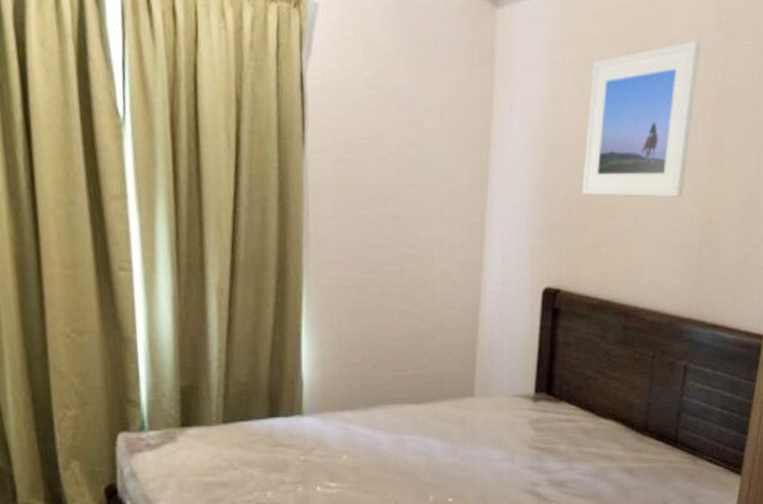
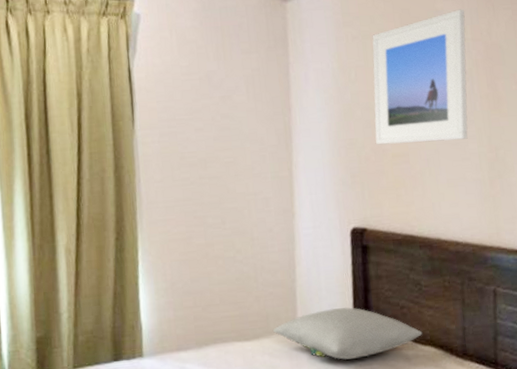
pillow: none [448,374,606,429] -> present [273,307,423,360]

